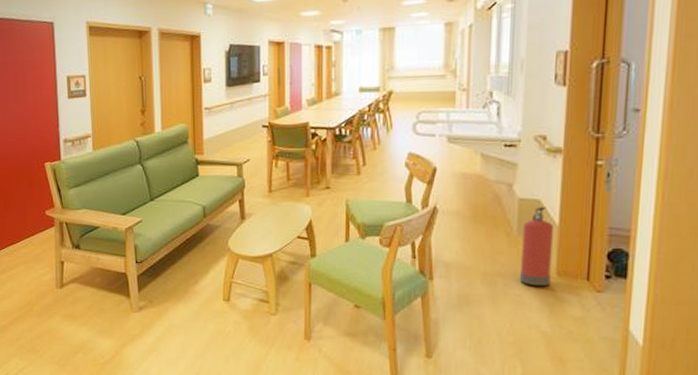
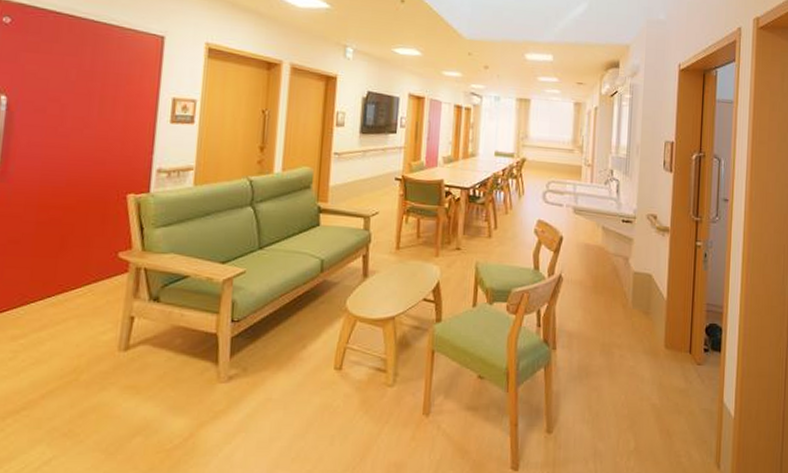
fire extinguisher: present [520,207,553,287] -> none [634,281,662,359]

